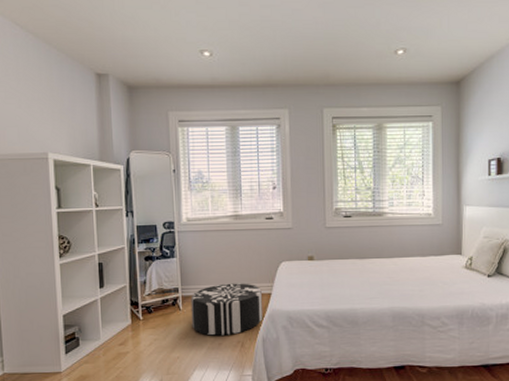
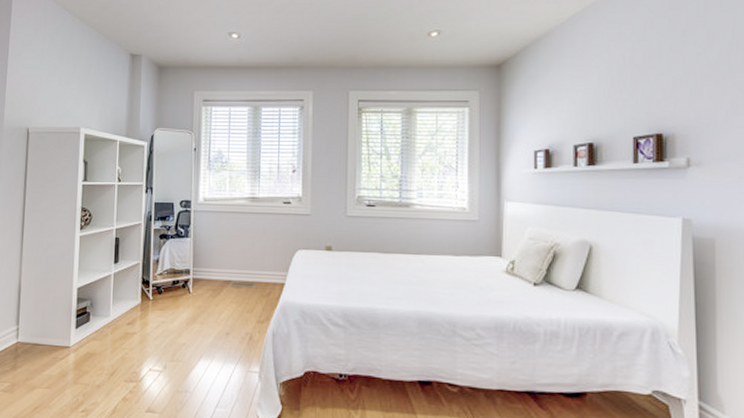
pouf: present [191,283,264,336] -> none [200,268,275,325]

